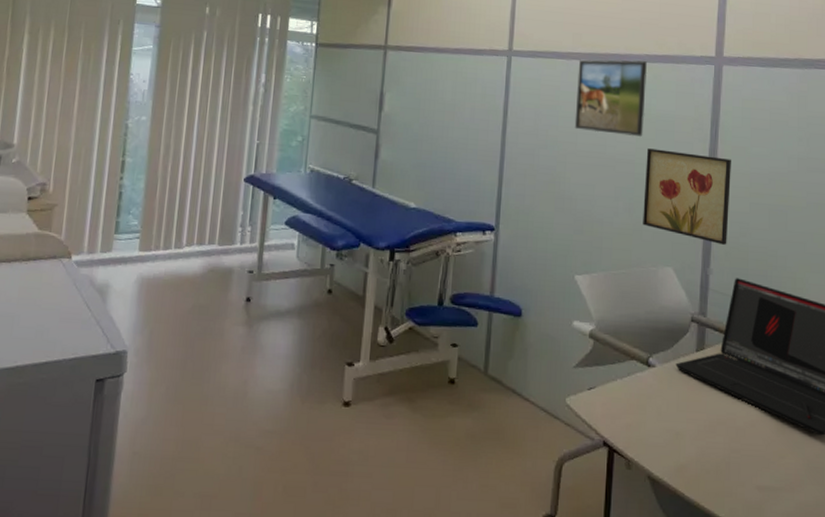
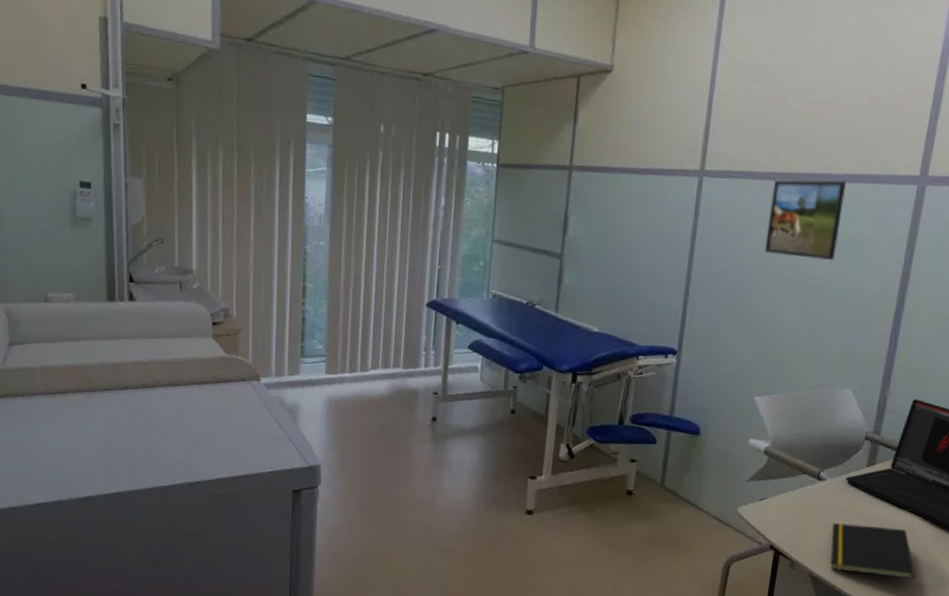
wall art: present [643,148,731,245] -> none [826,272,923,368]
notepad: none [666,415,761,481] -> present [830,522,916,579]

